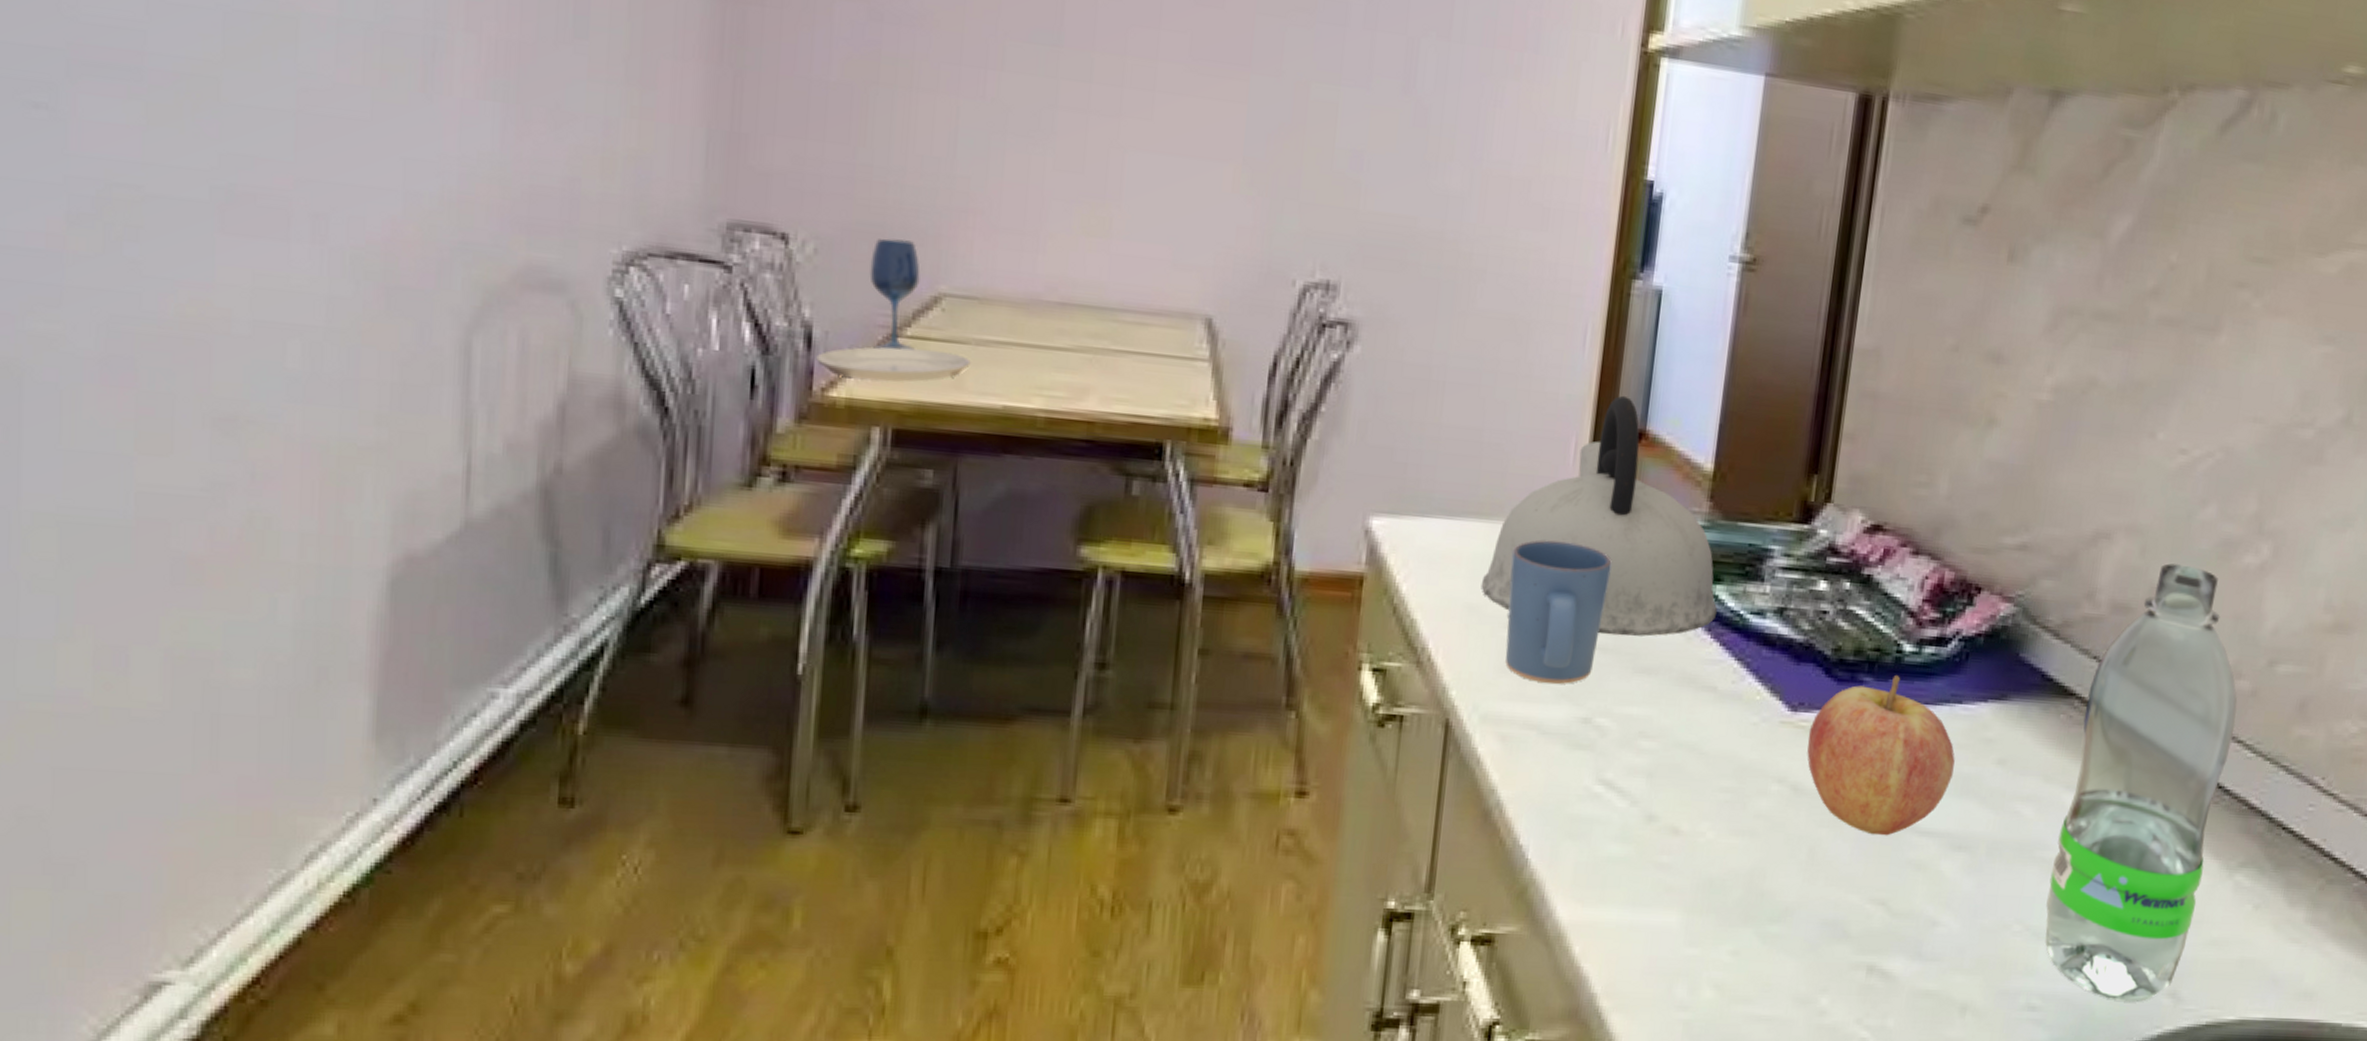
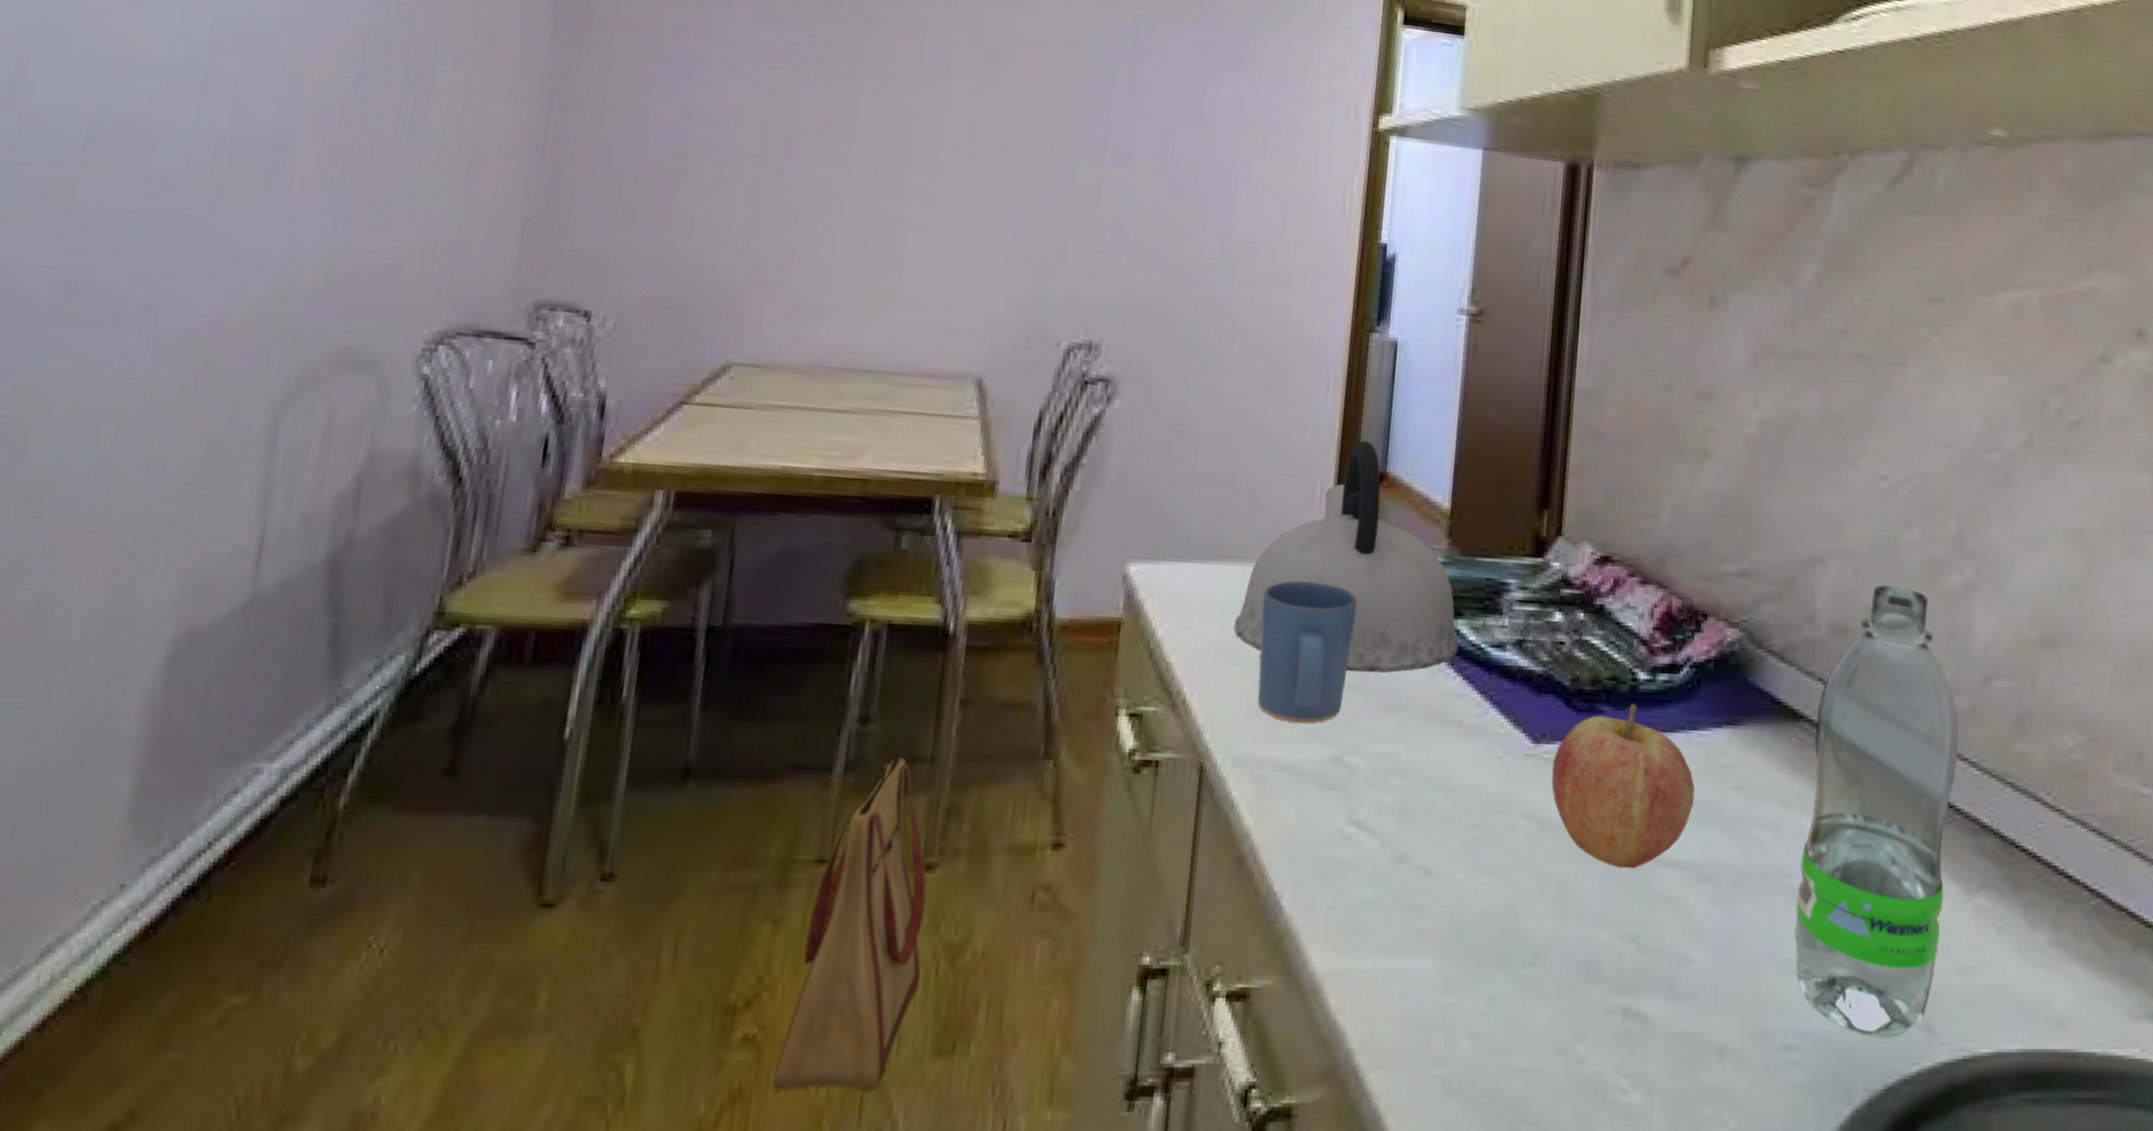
plate: present [816,347,971,382] -> none [607,413,754,447]
wineglass: present [869,238,921,351] -> none [662,313,712,417]
shopping bag: none [1027,703,1170,1012] -> present [773,757,927,1090]

